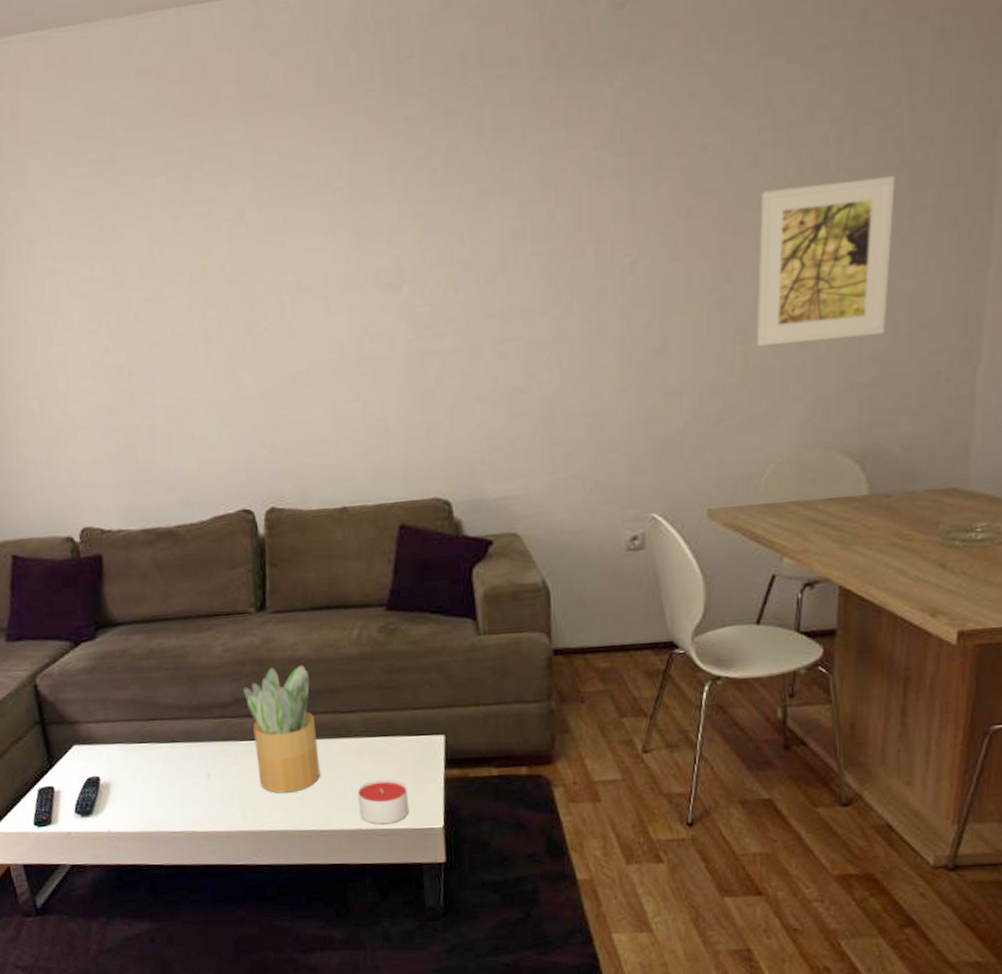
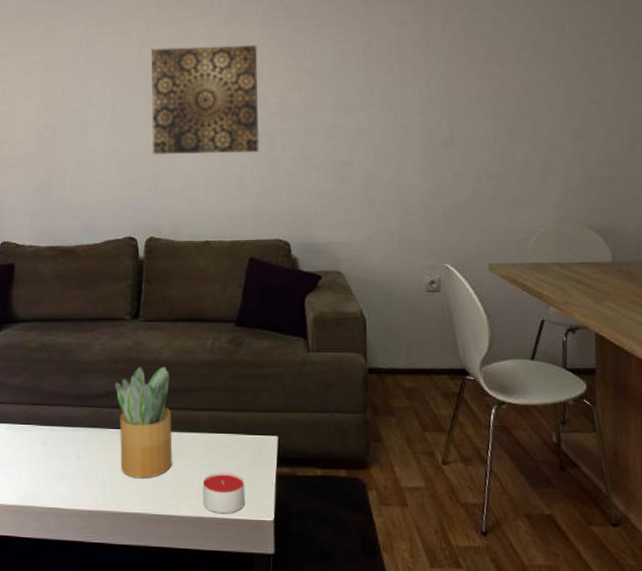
wall art: none [250,229,406,399] -> present [151,45,260,155]
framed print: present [756,175,895,346] -> none [517,35,614,145]

